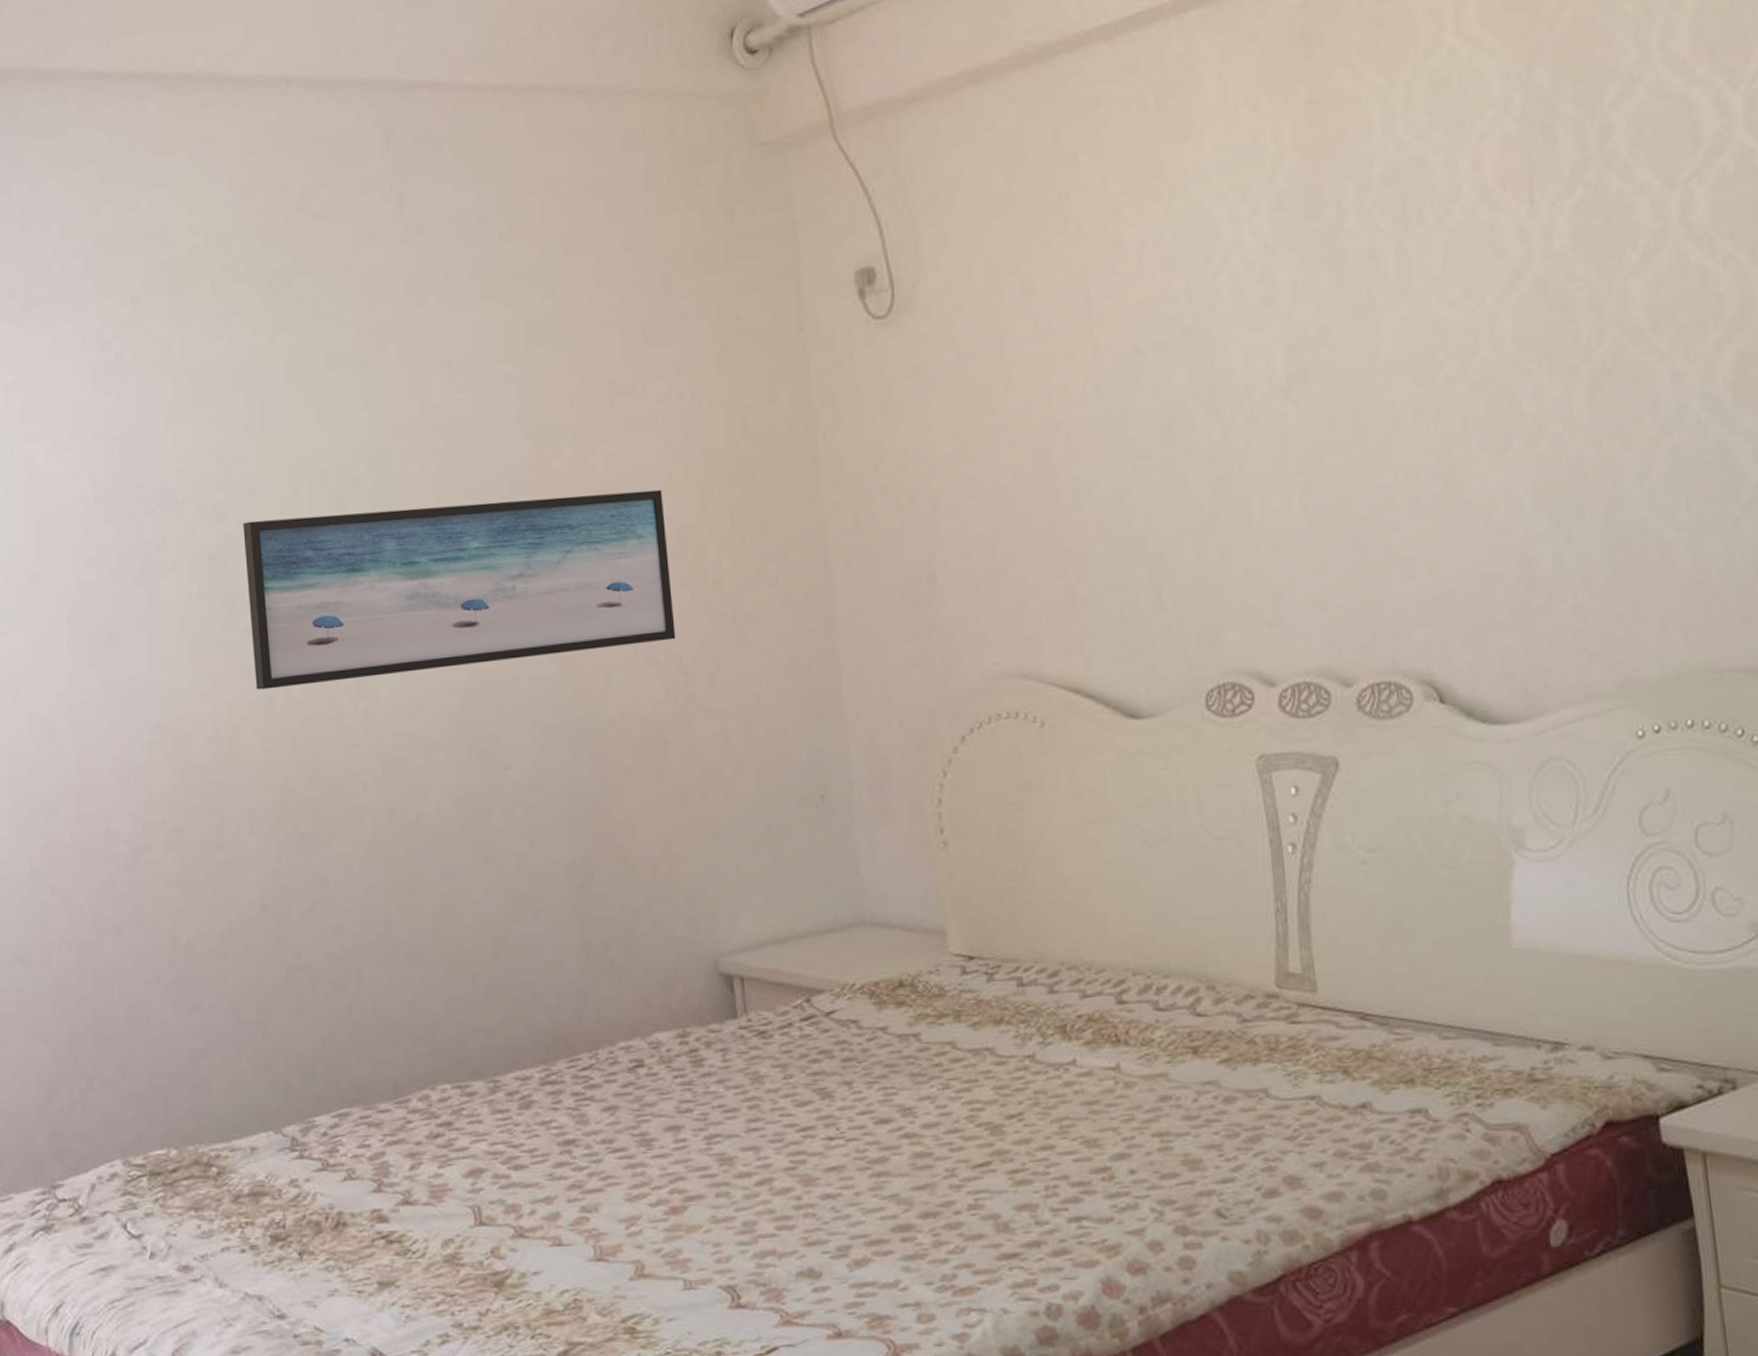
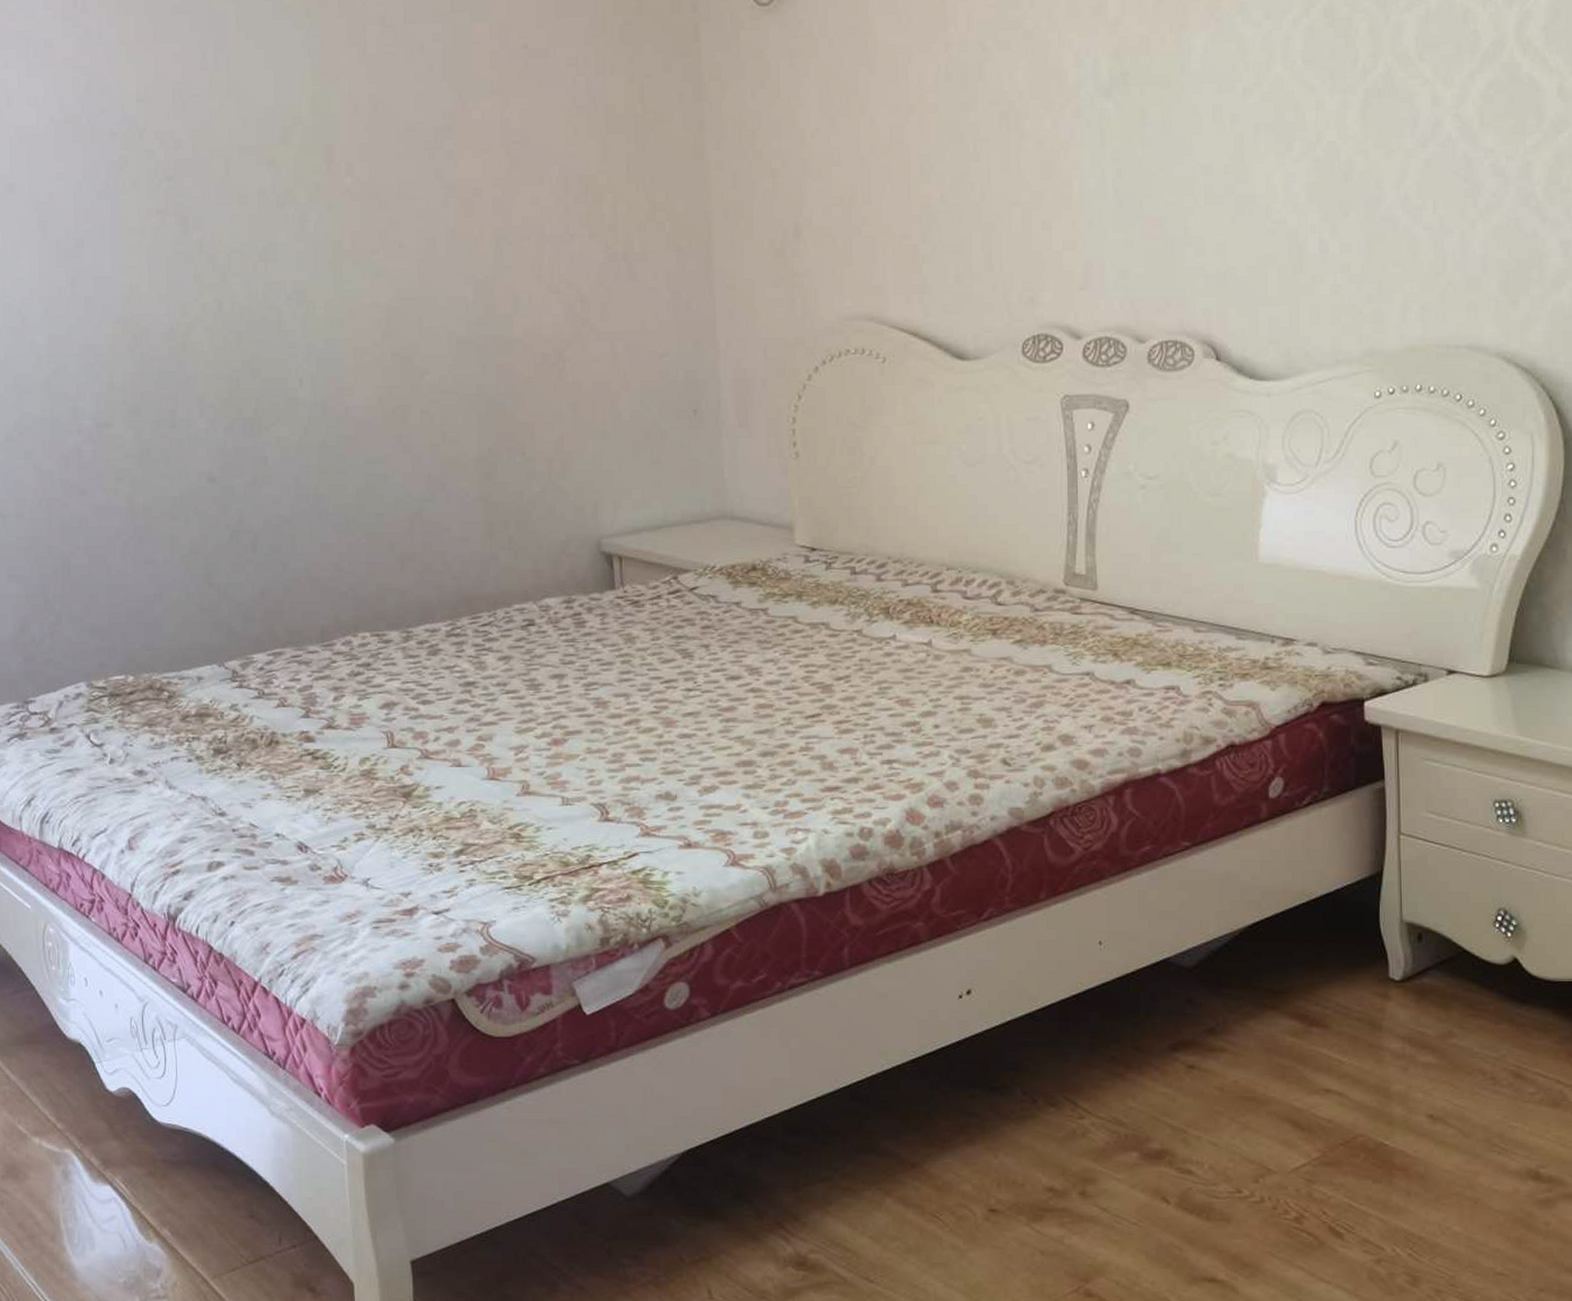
wall art: present [243,489,676,690] -> none [196,142,575,295]

